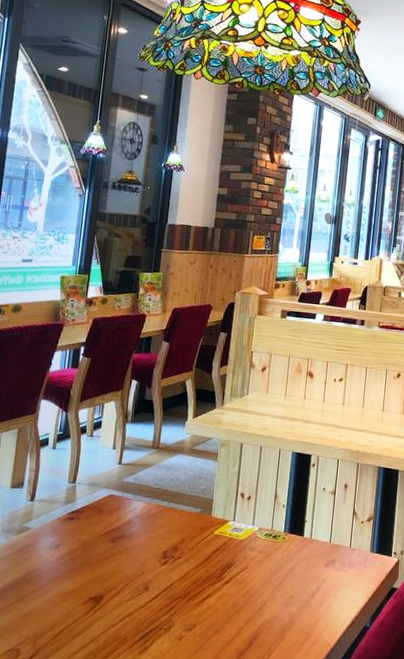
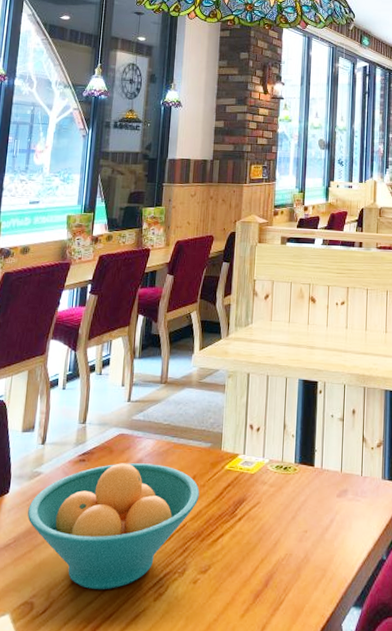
fruit bowl: none [15,523,188,642] -> present [27,463,200,590]

